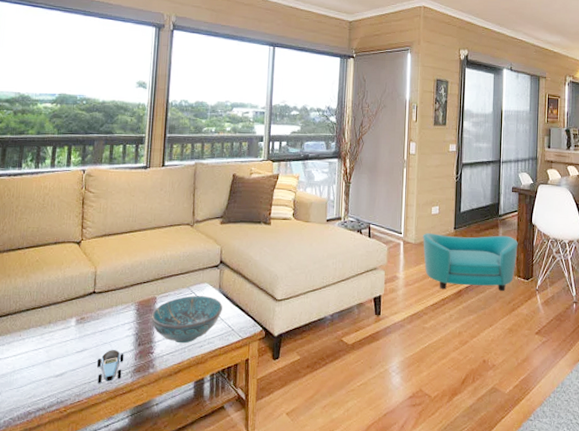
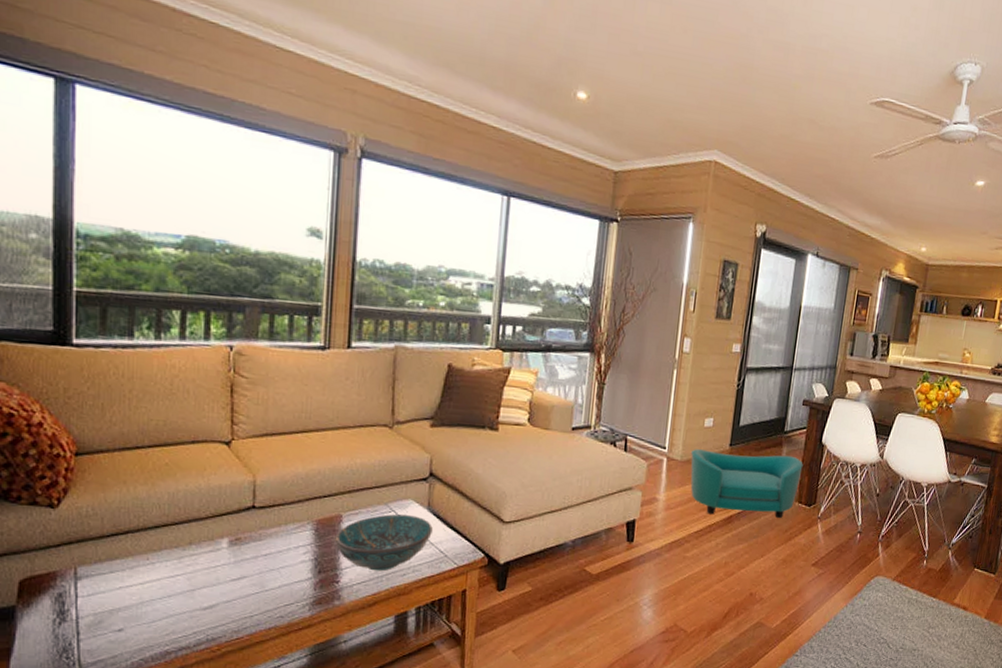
toy car: present [97,350,124,383] -> none [262,578,299,617]

